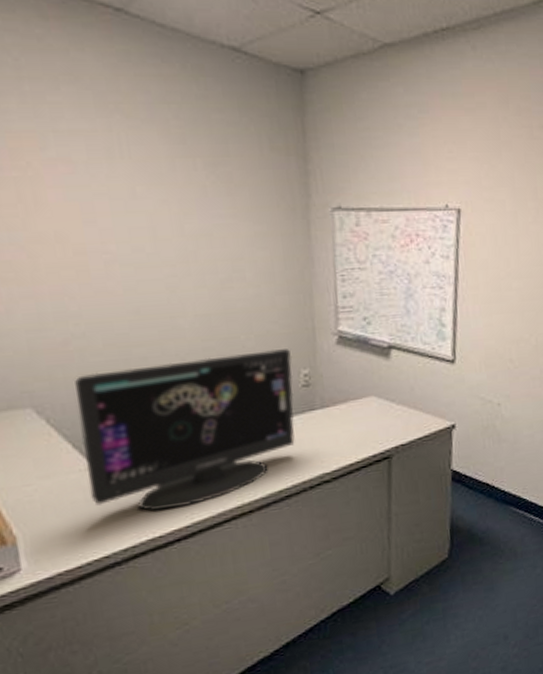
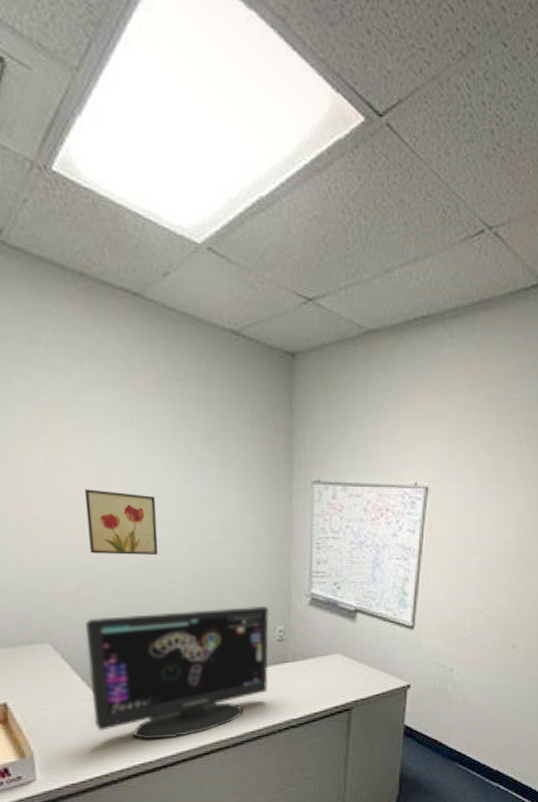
wall art: none [66,227,159,301] -> present [84,489,158,555]

